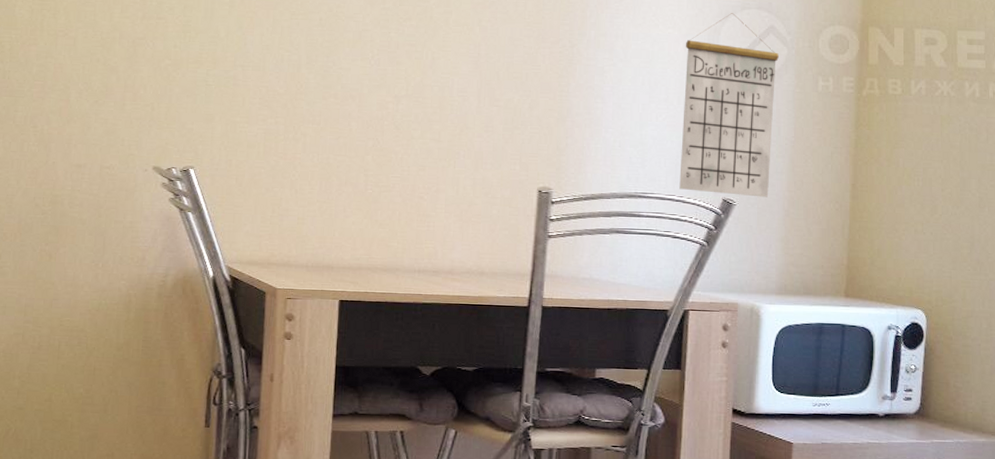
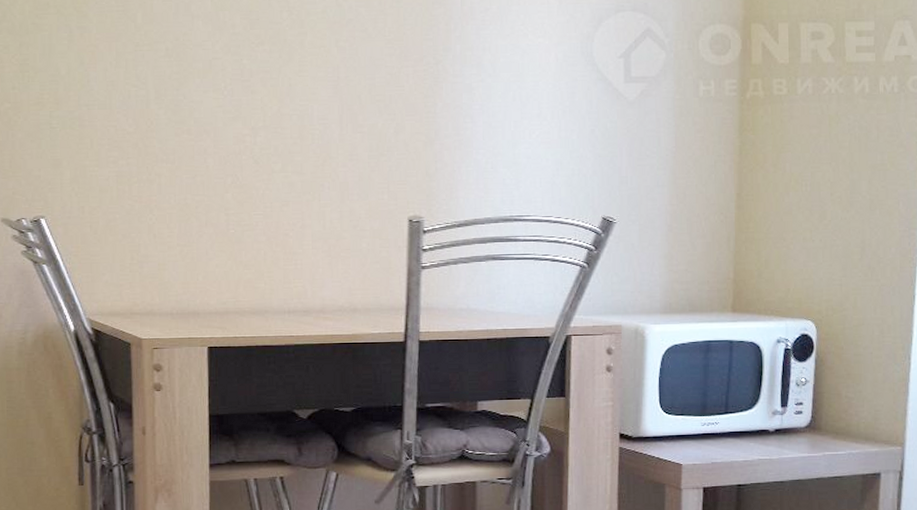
calendar: present [679,13,779,197] -> none [556,17,657,213]

